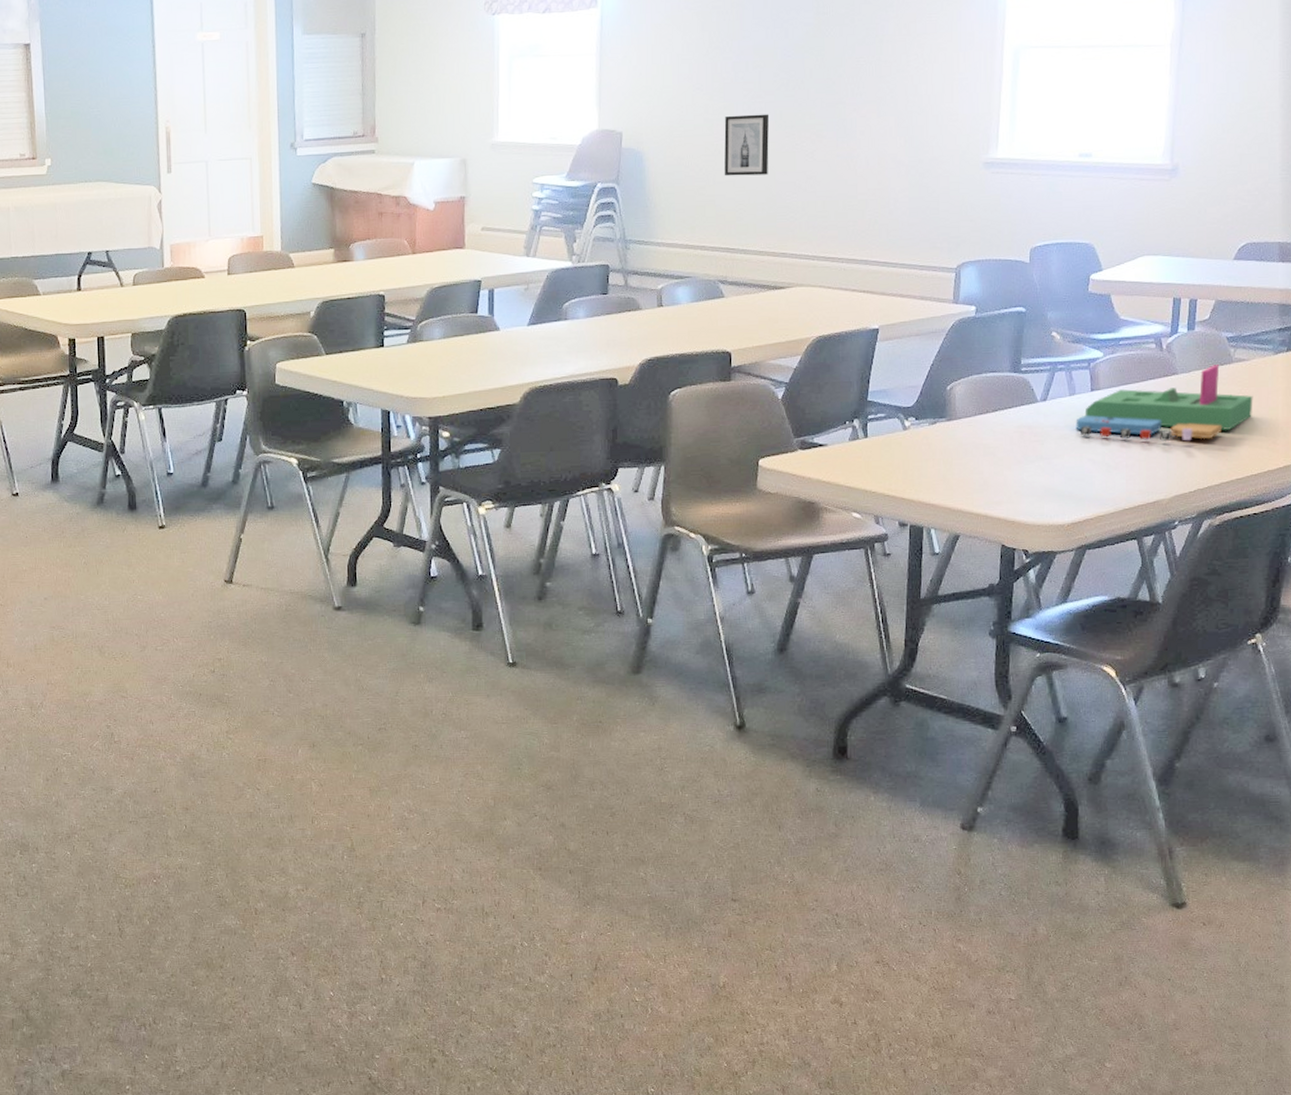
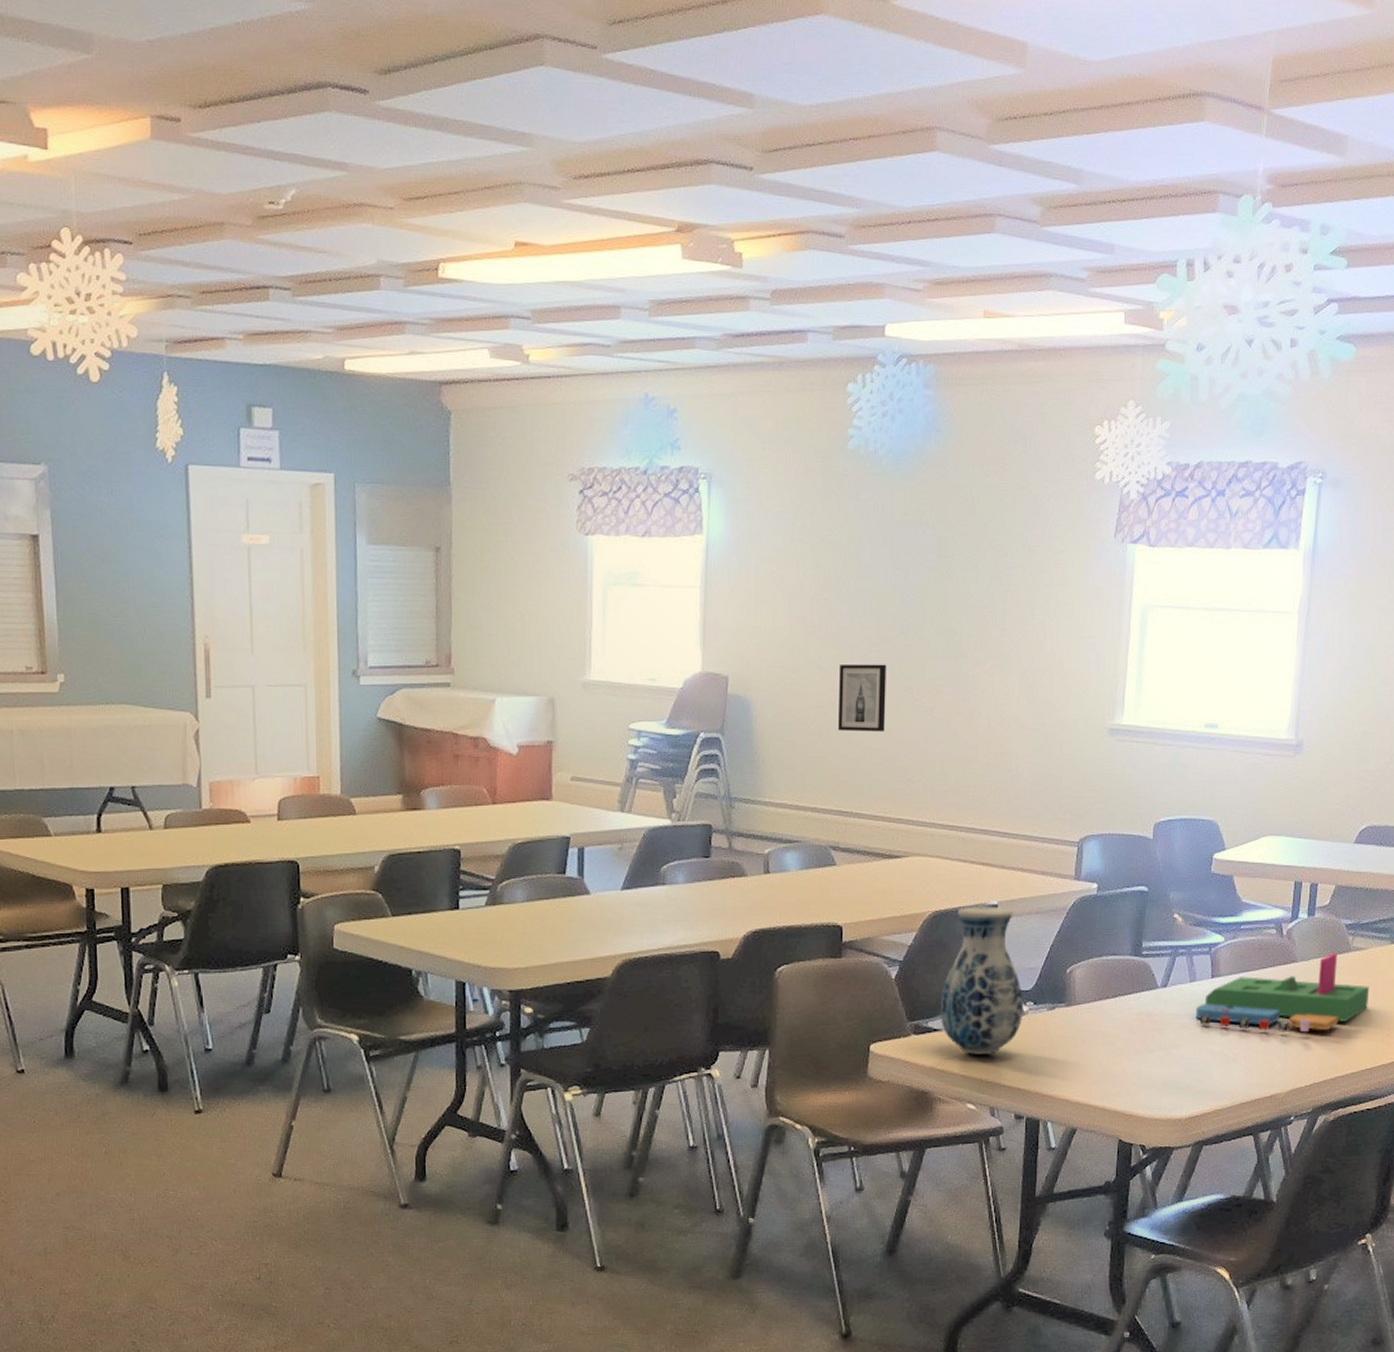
vase: none [824,330,905,467] -> present [940,906,1023,1055]

